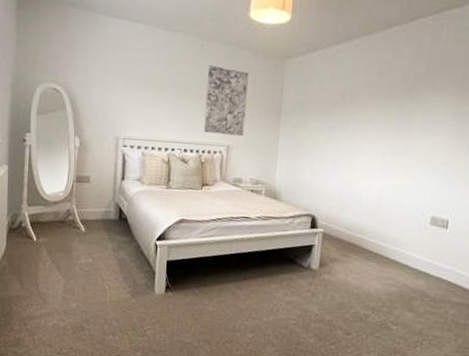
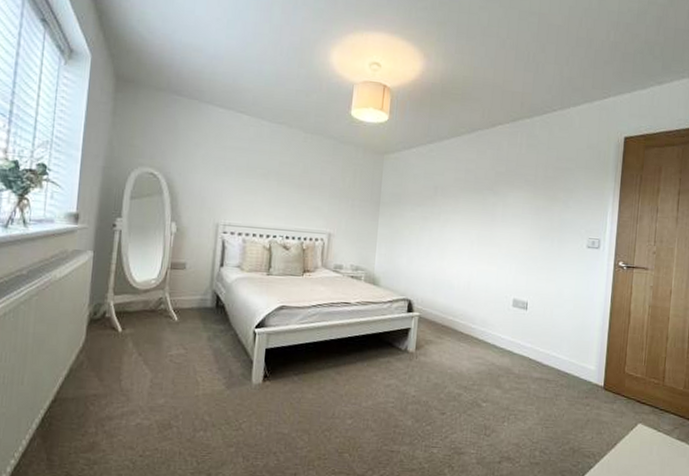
wall art: present [204,64,249,136] -> none [306,156,350,224]

